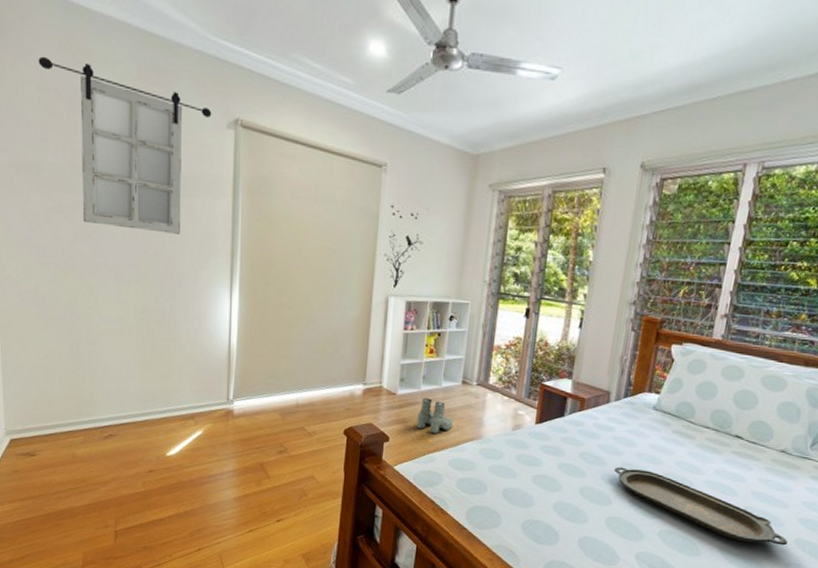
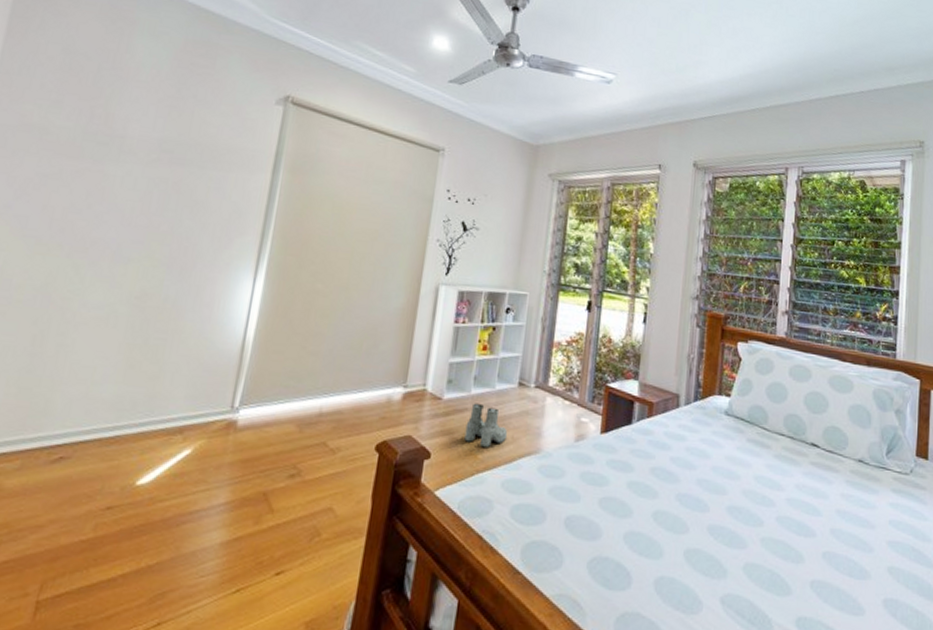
home mirror: present [38,56,212,234] -> none [71,20,261,210]
serving tray: present [614,466,788,546] -> none [689,484,882,576]

